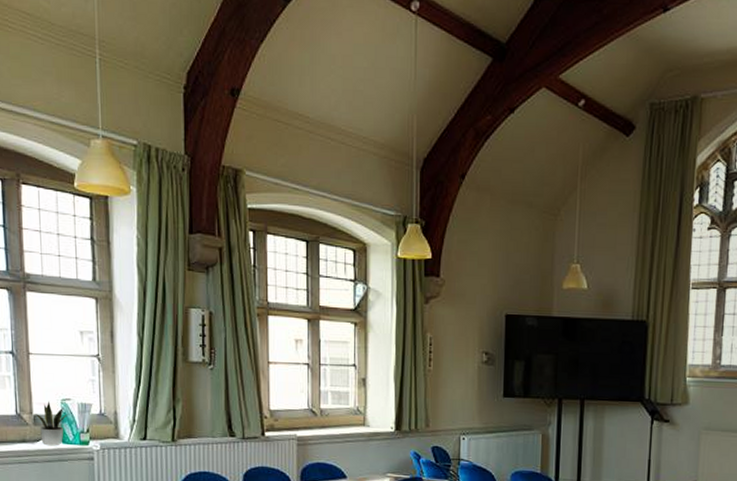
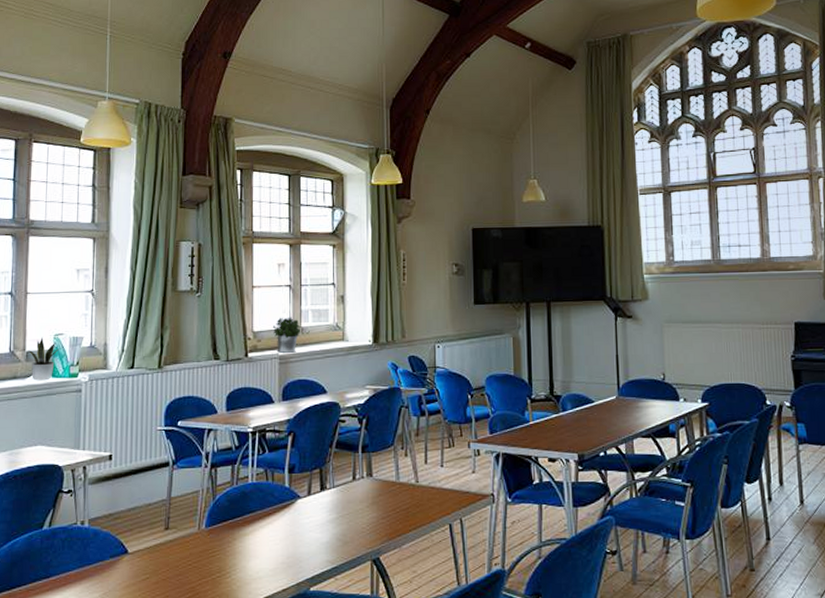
potted plant: none [290,397,320,435] -> present [272,317,301,353]

